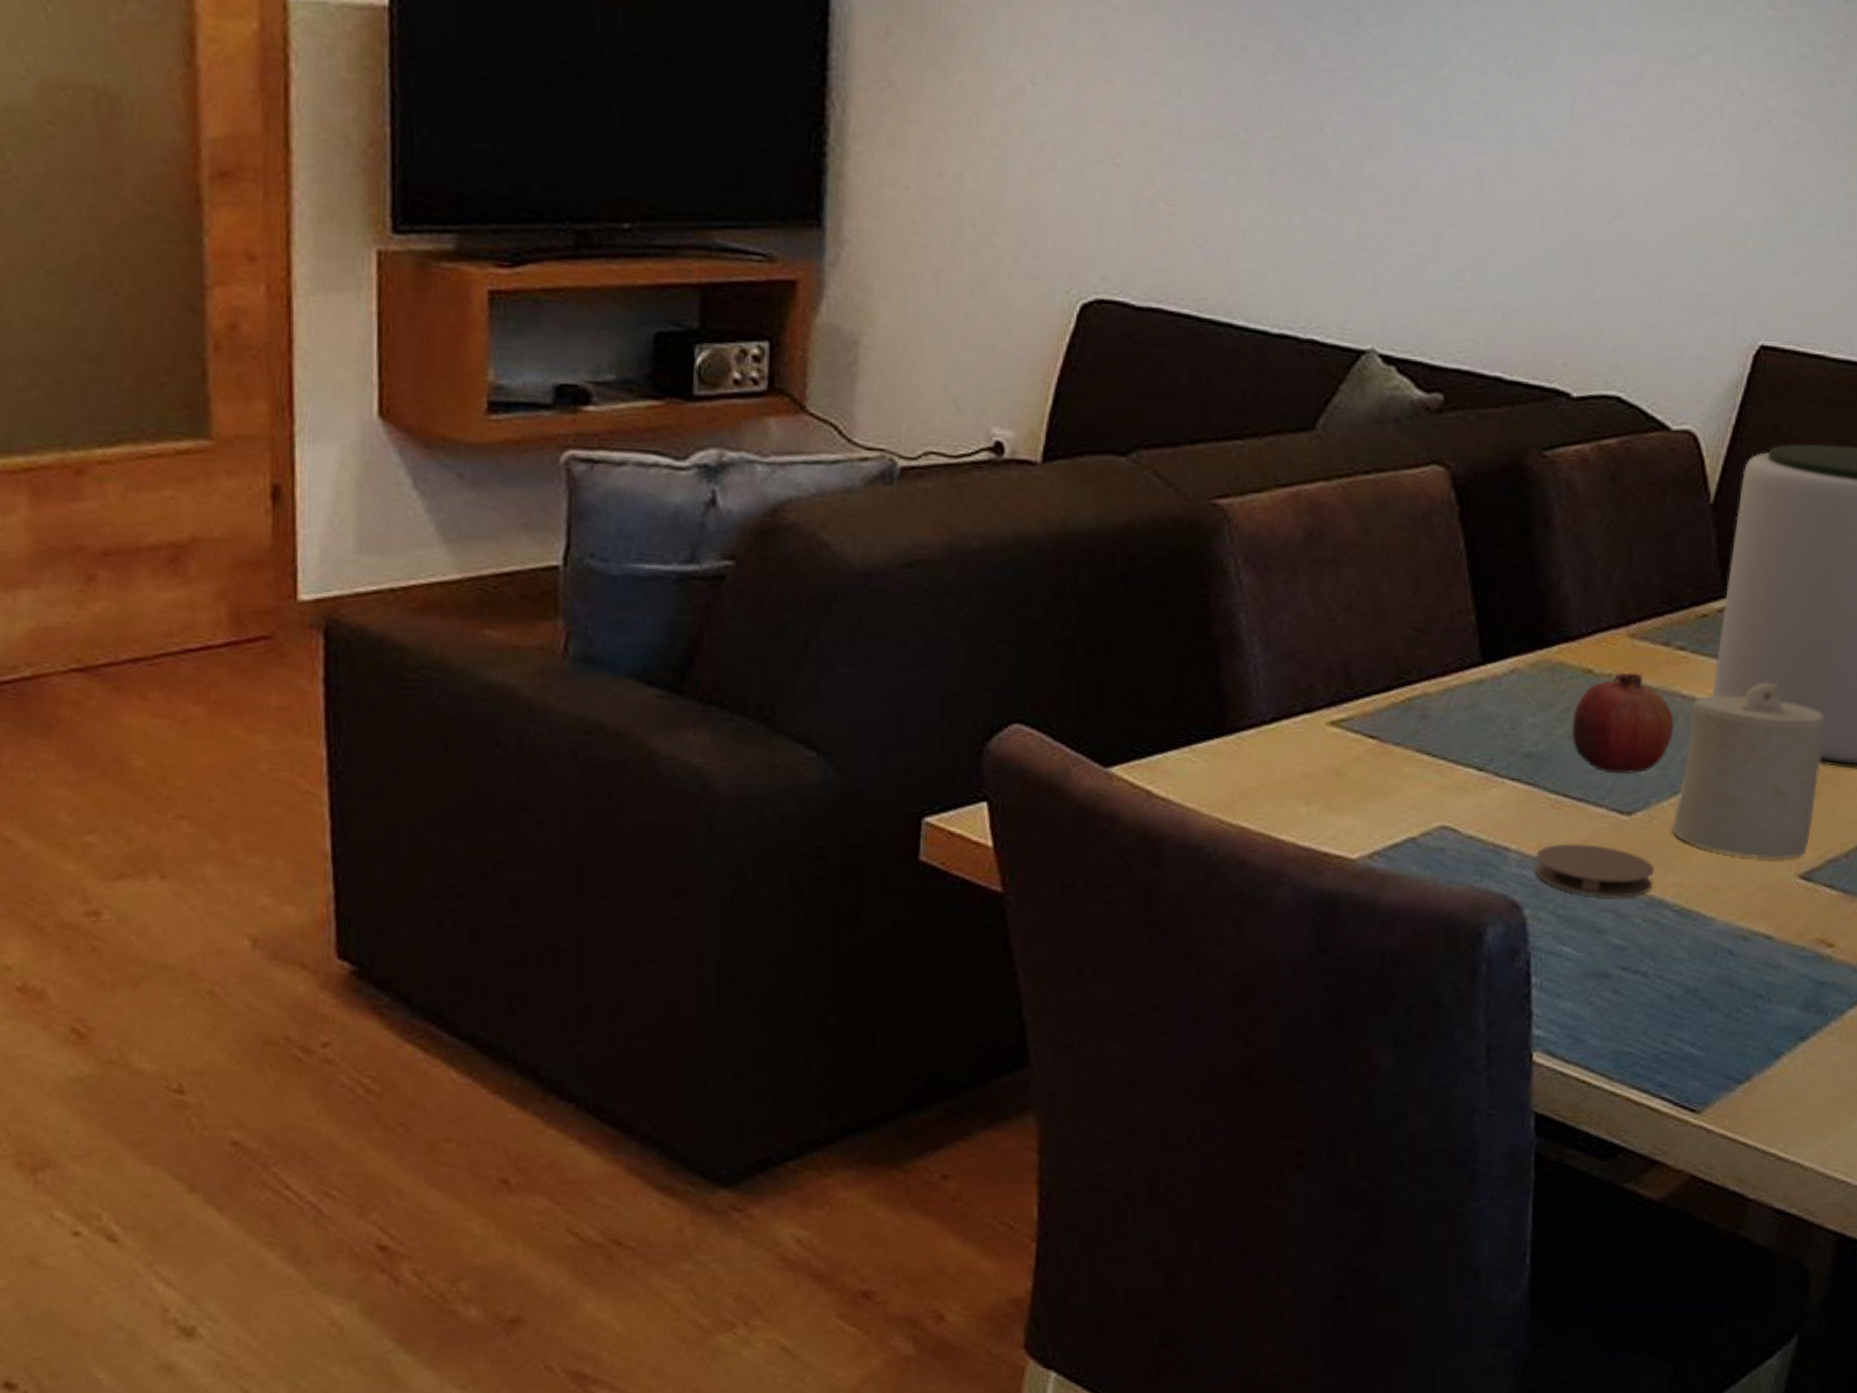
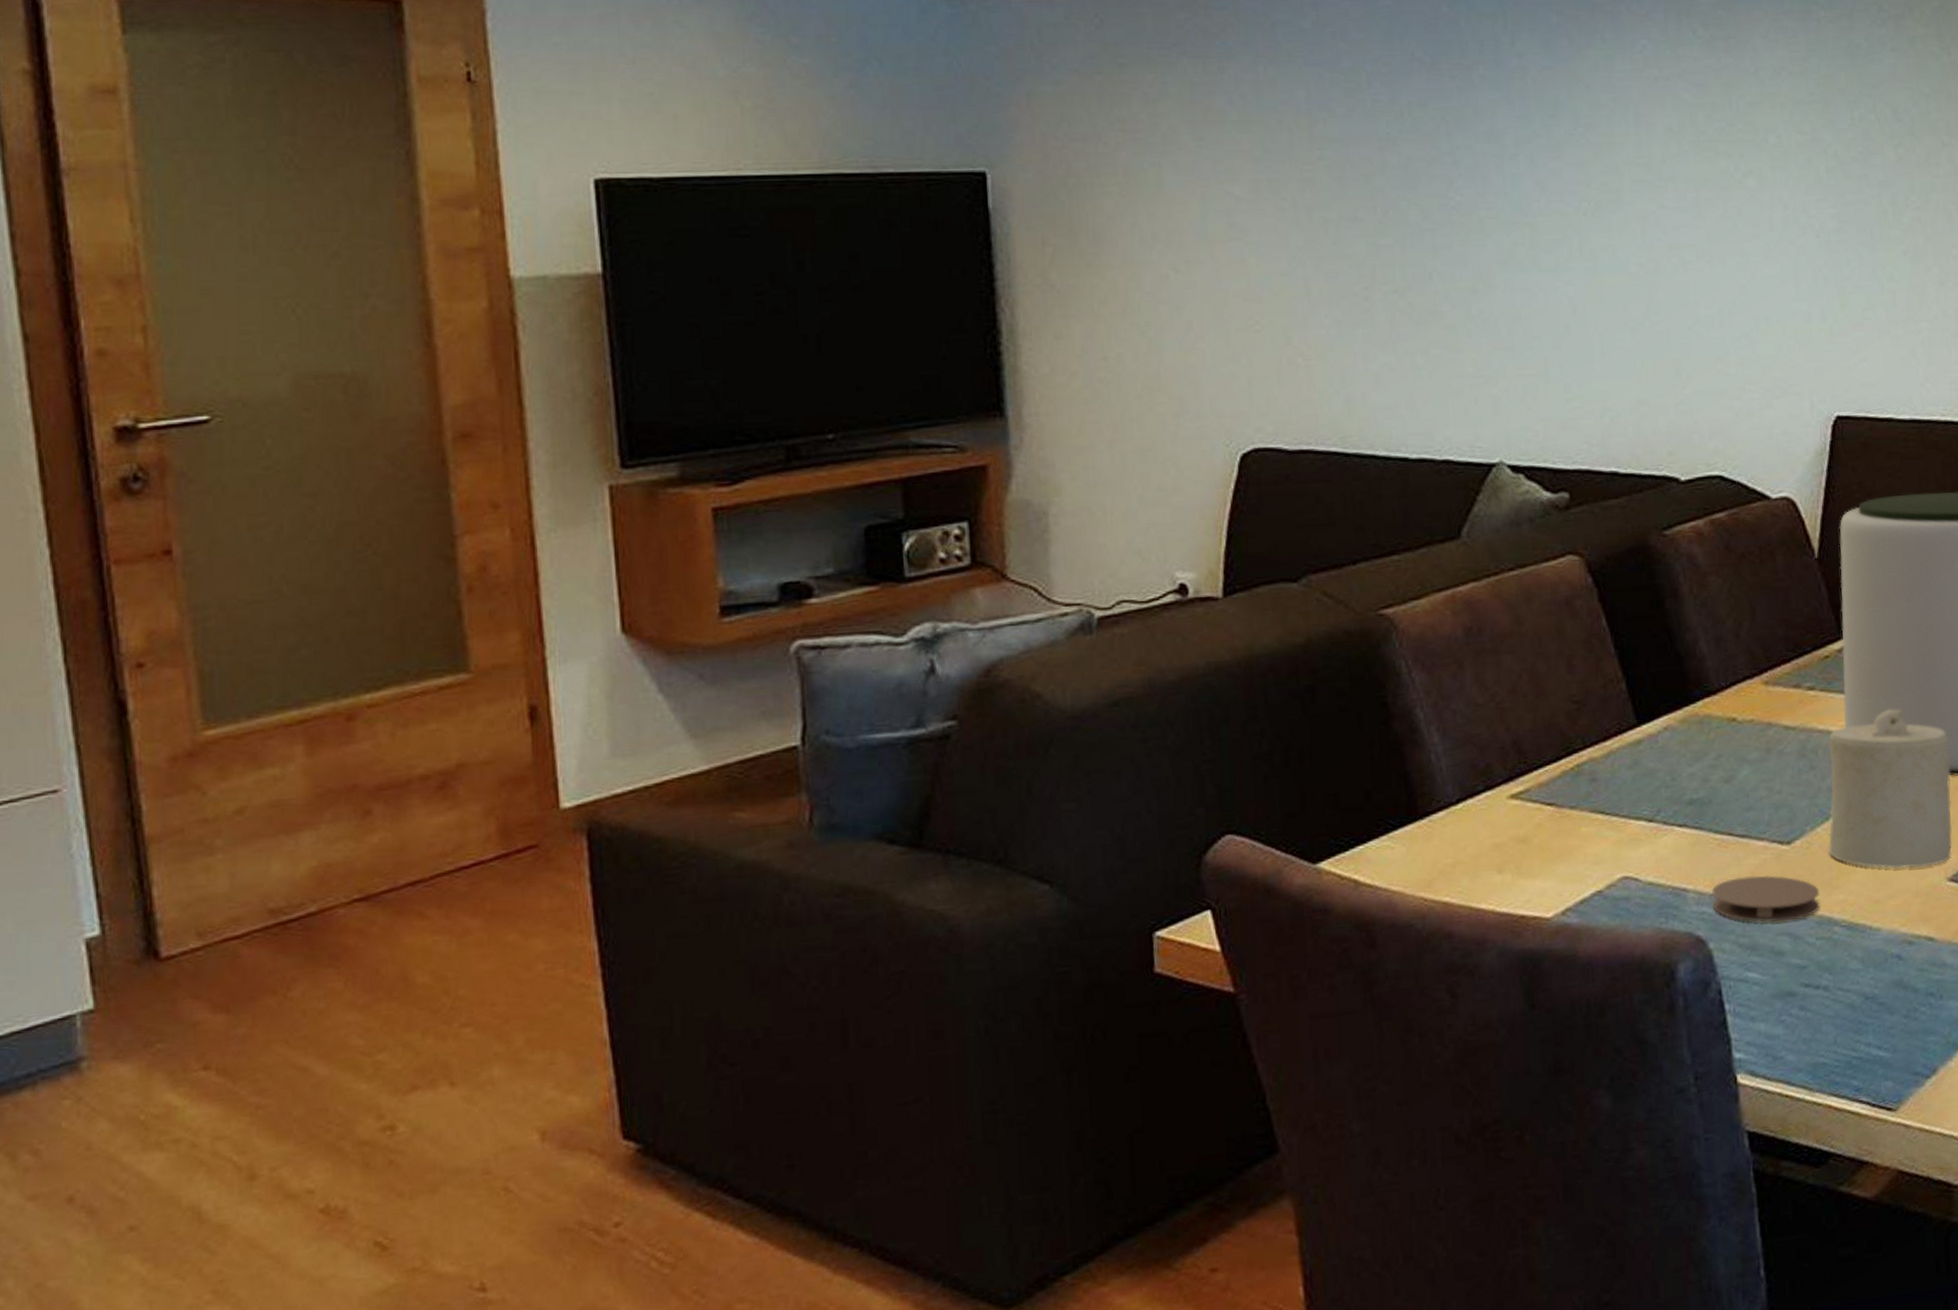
fruit: present [1571,672,1675,775] -> none [1725,716,1817,809]

